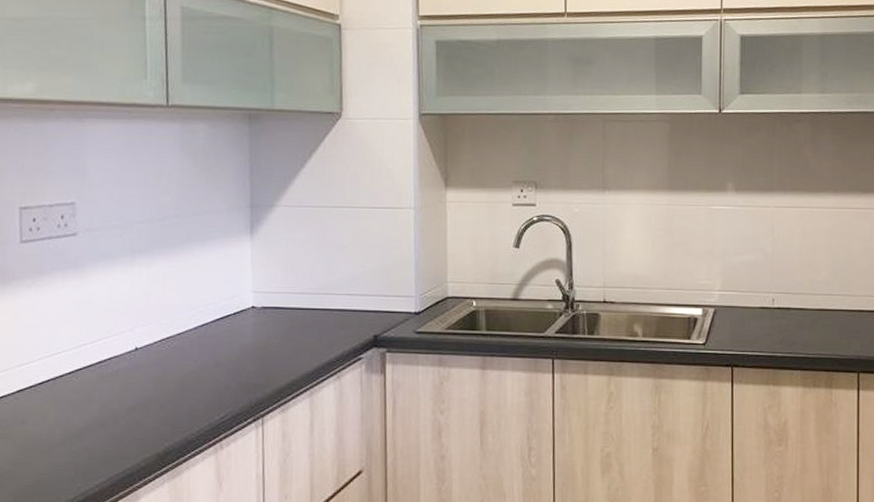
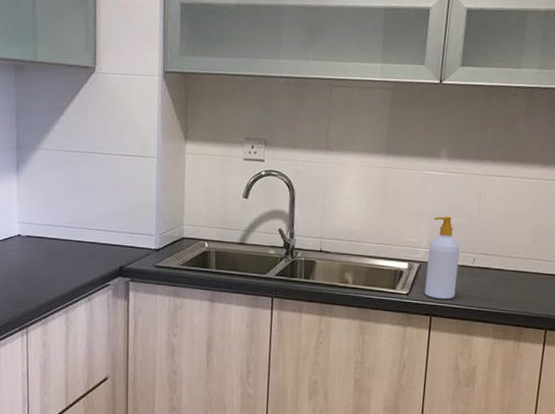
soap bottle: none [723,254,757,347] -> present [425,216,460,300]

